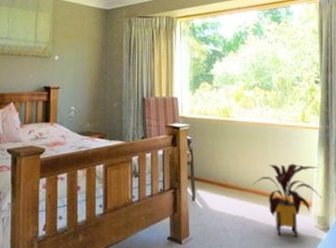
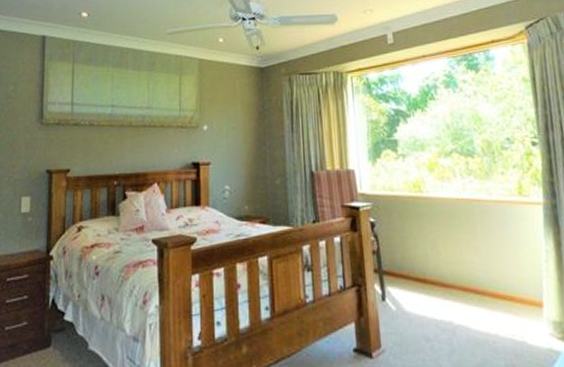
house plant: present [253,163,322,238] -> none [460,250,556,350]

